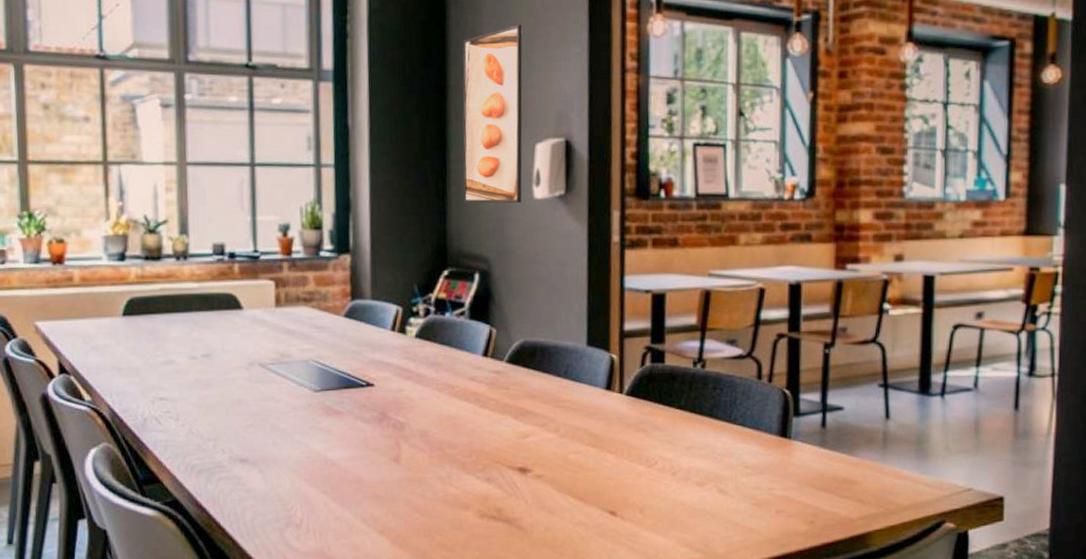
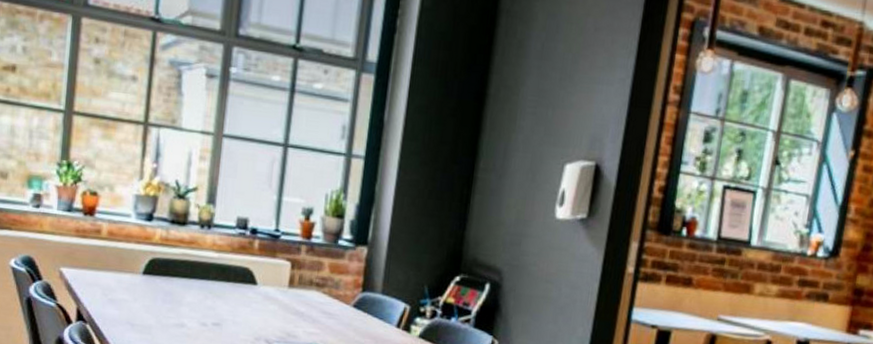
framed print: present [462,24,523,204] -> none [485,41,571,220]

